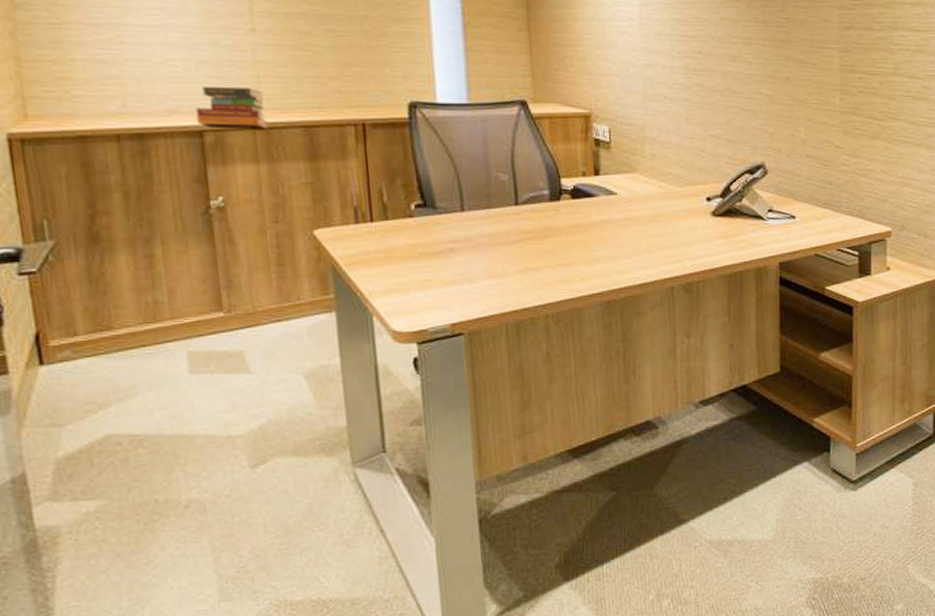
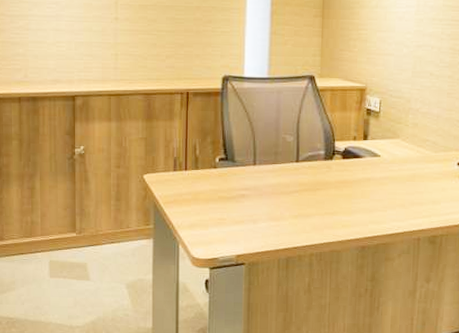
books: present [195,86,269,130] -> none [71,62,120,96]

